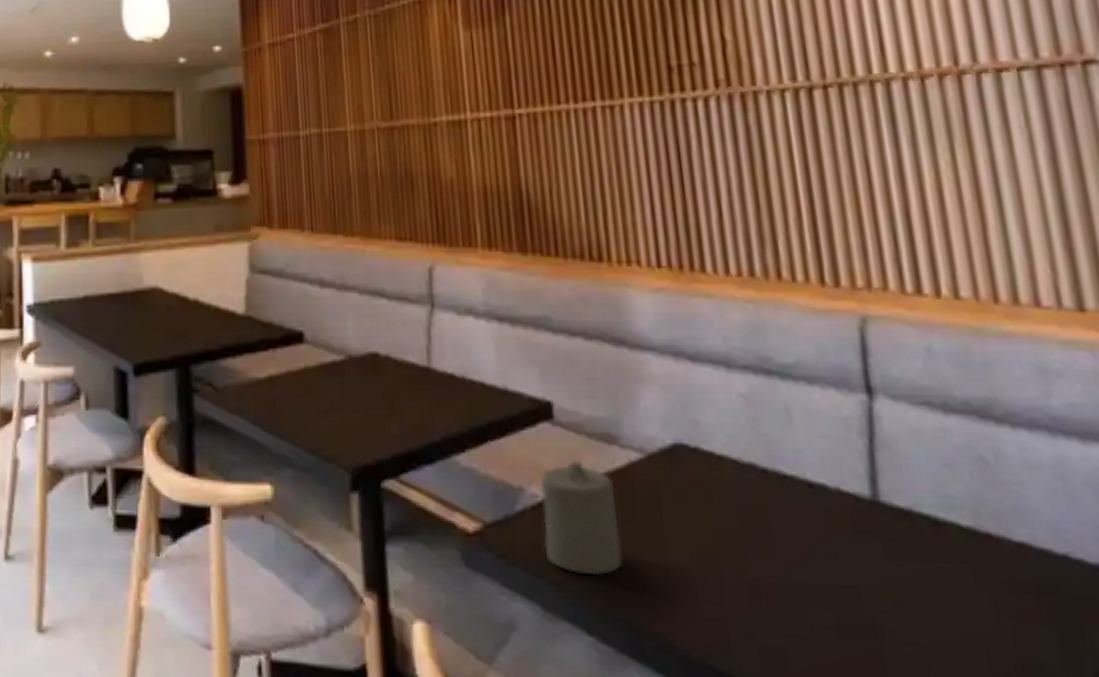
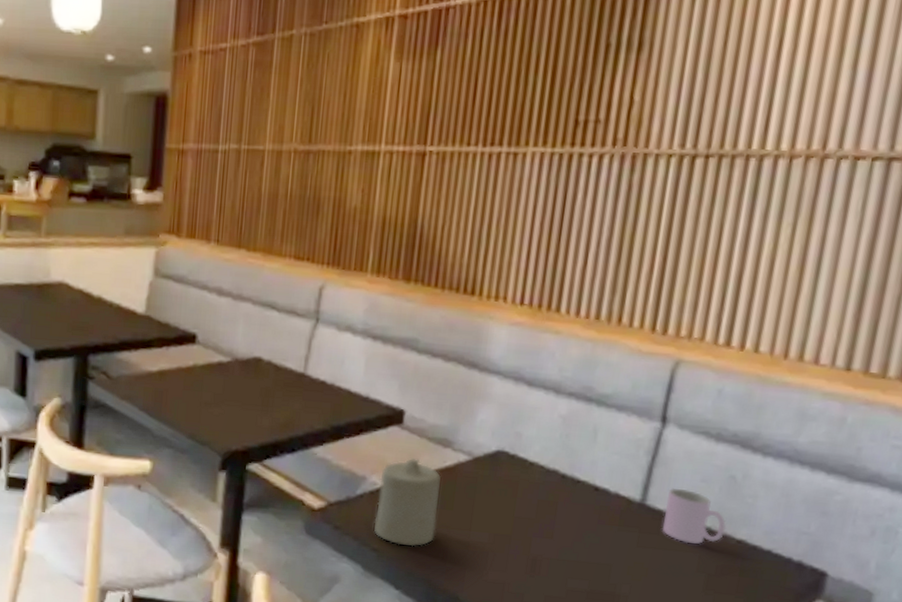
cup: none [903,477,997,551] -> present [662,487,727,544]

